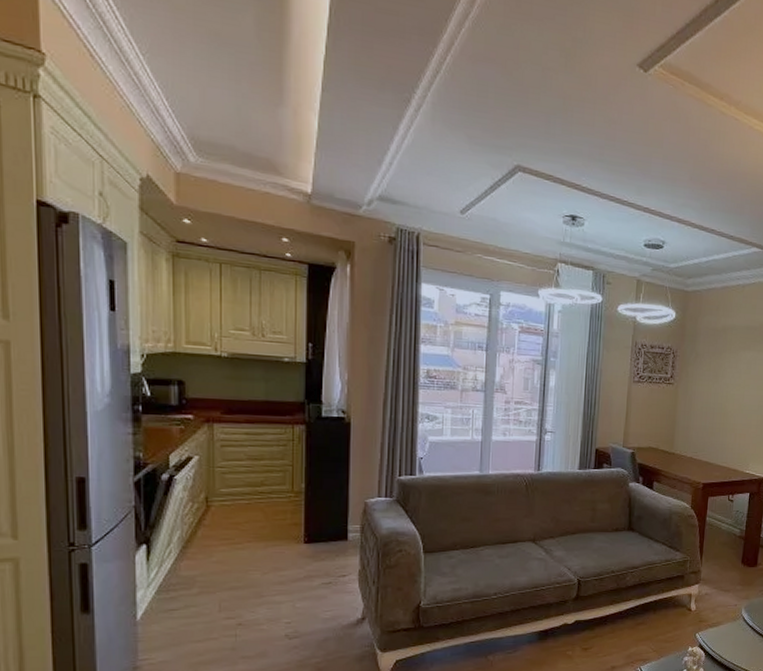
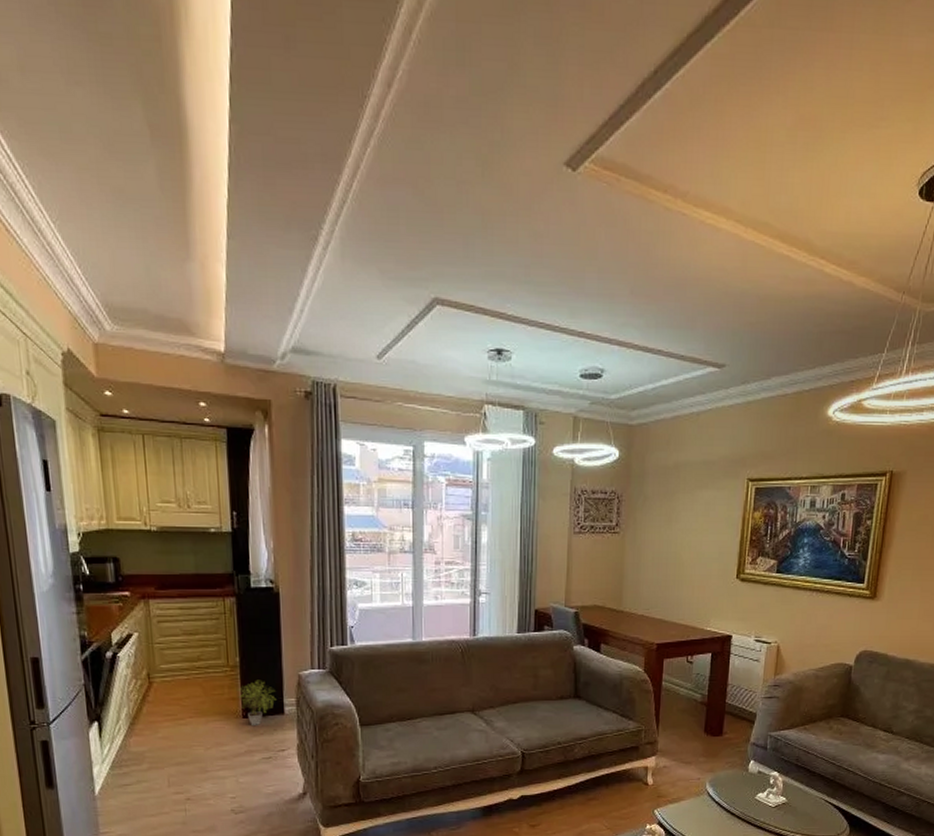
potted plant: none [299,506,340,551] -> present [236,680,276,725]

